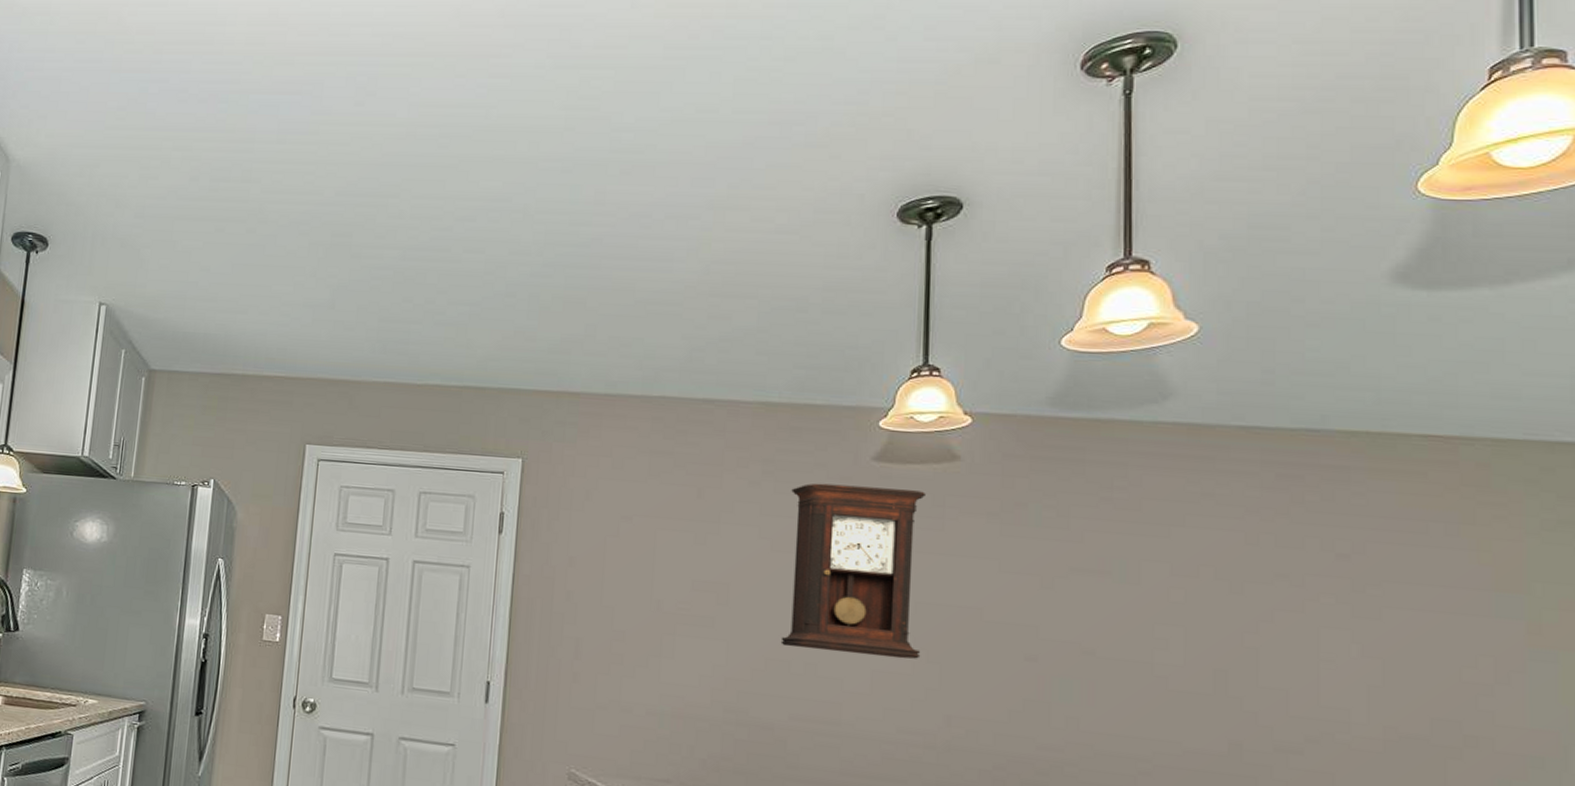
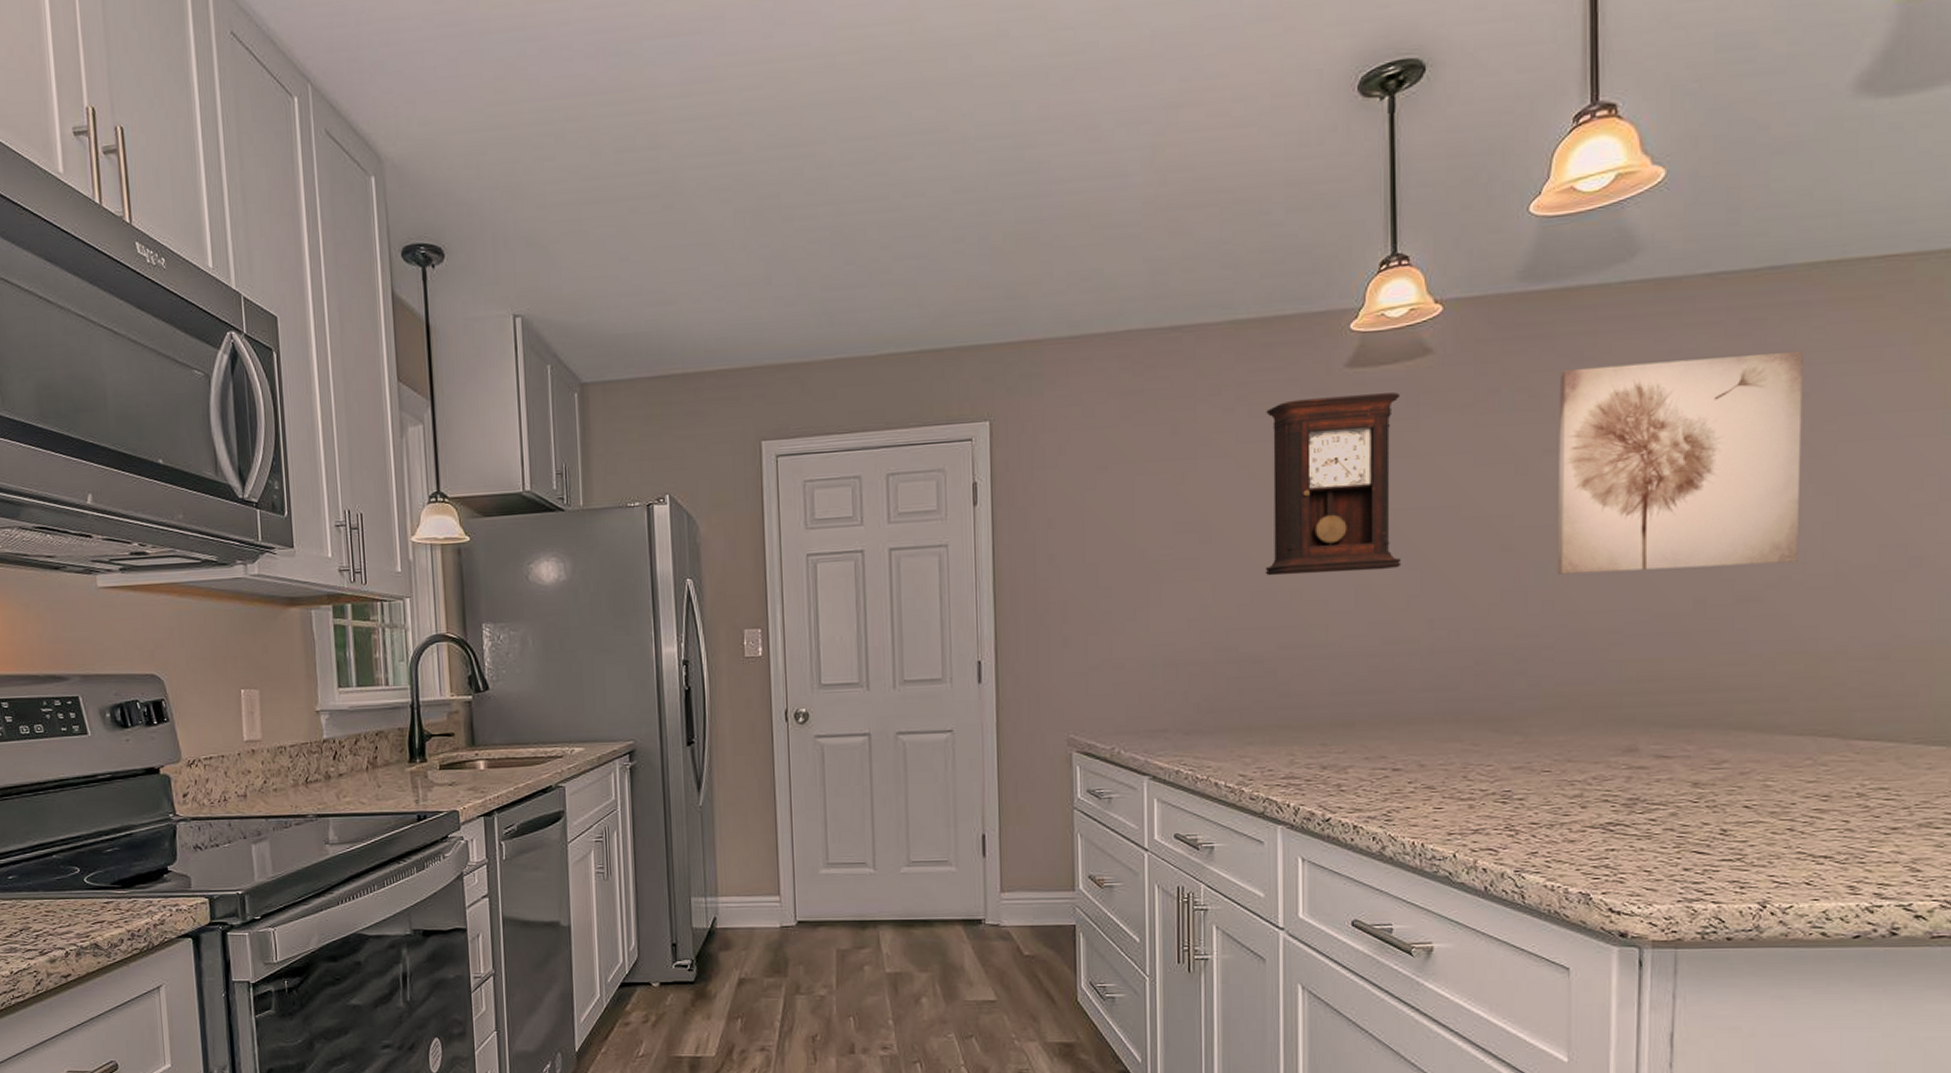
wall art: none [1082,495,1343,721] -> present [1557,350,1803,575]

